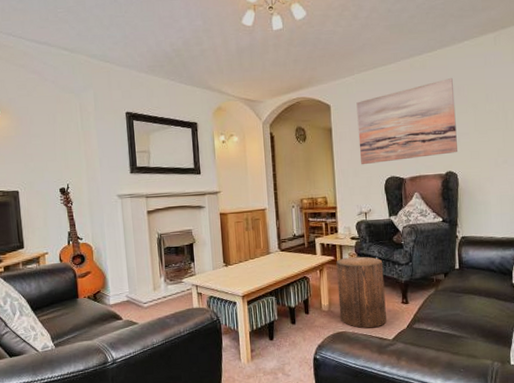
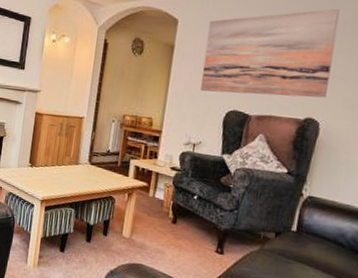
stool: present [336,256,387,329] -> none [140,187,203,270]

